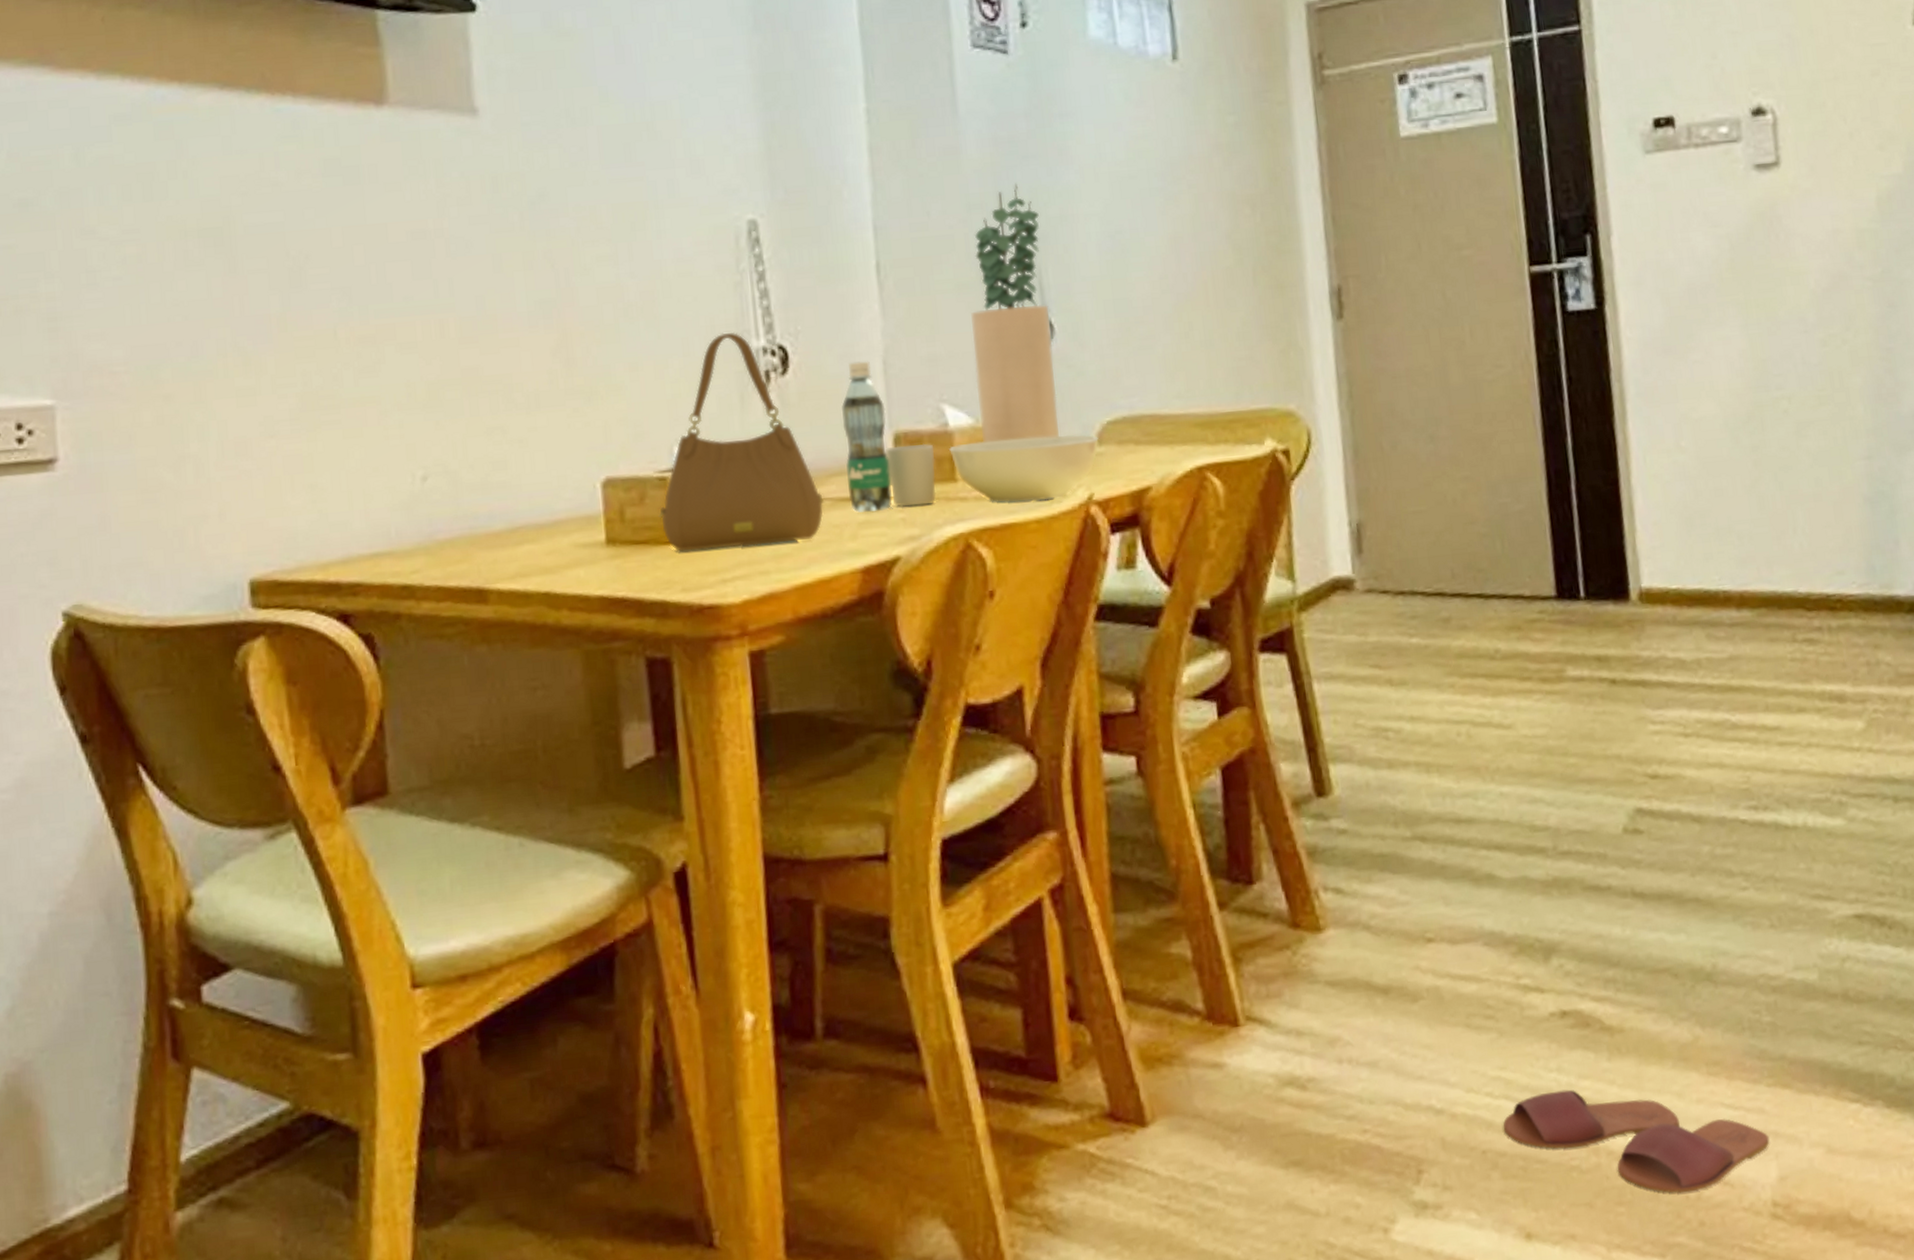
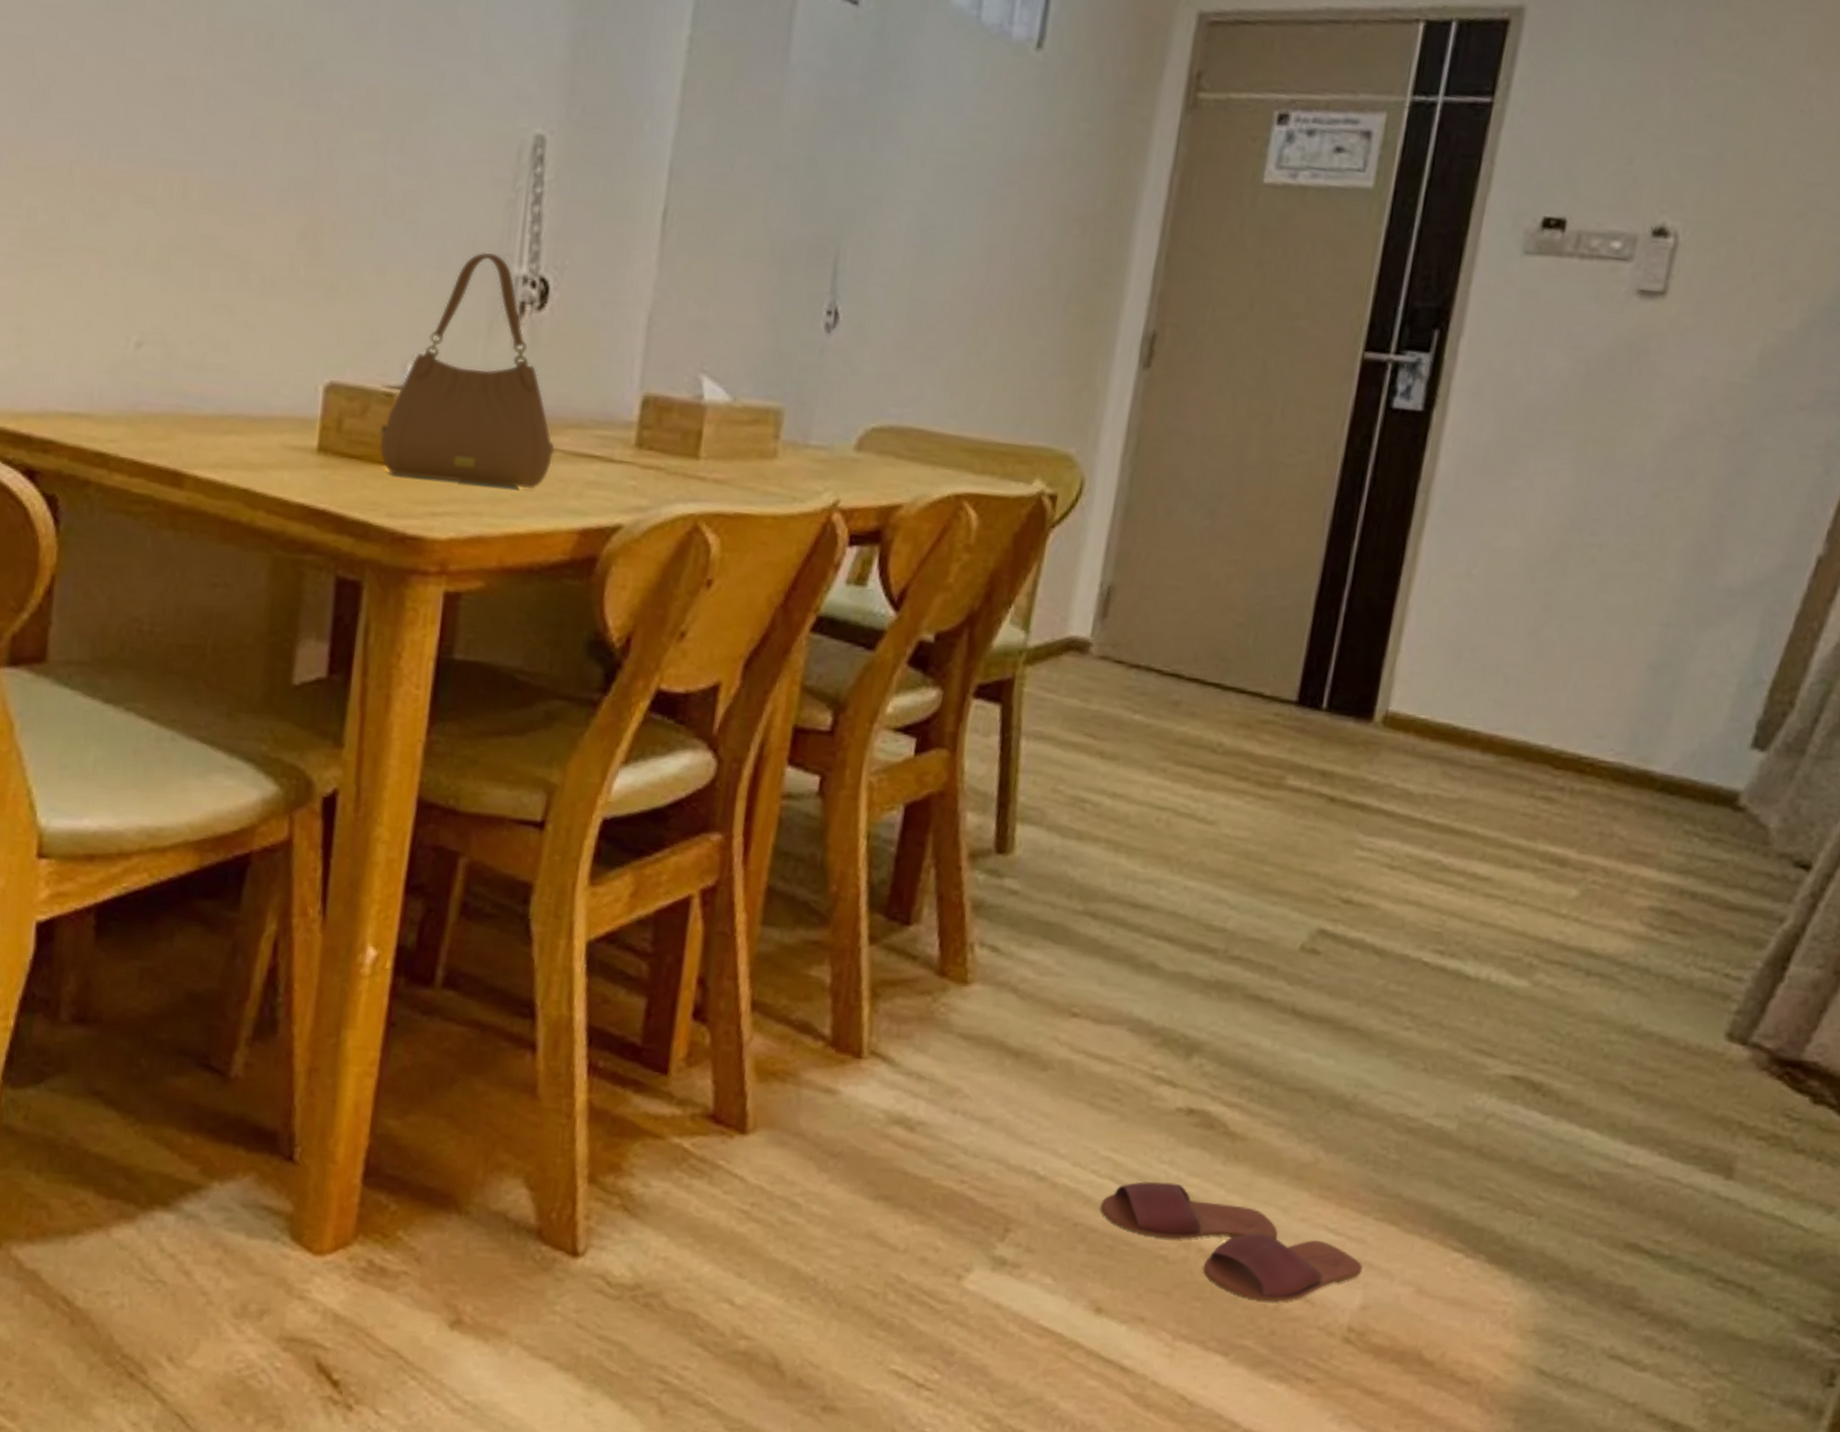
bottle: present [842,361,893,513] -> none [581,310,640,475]
mug: present [886,443,936,507] -> none [627,409,683,477]
bowl: present [949,434,1099,503] -> none [698,421,859,498]
vase: present [971,183,1059,443] -> none [735,151,851,433]

